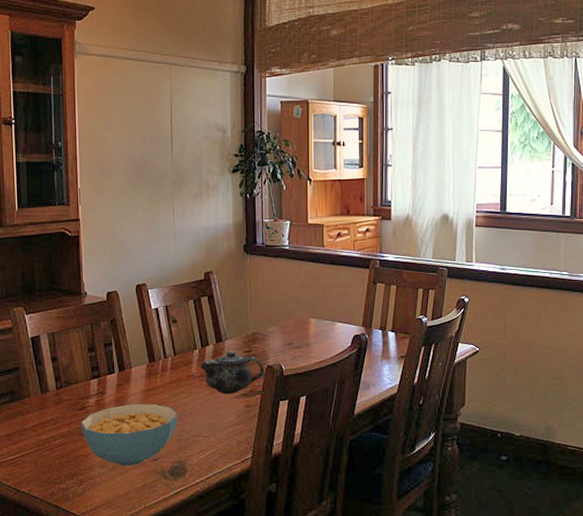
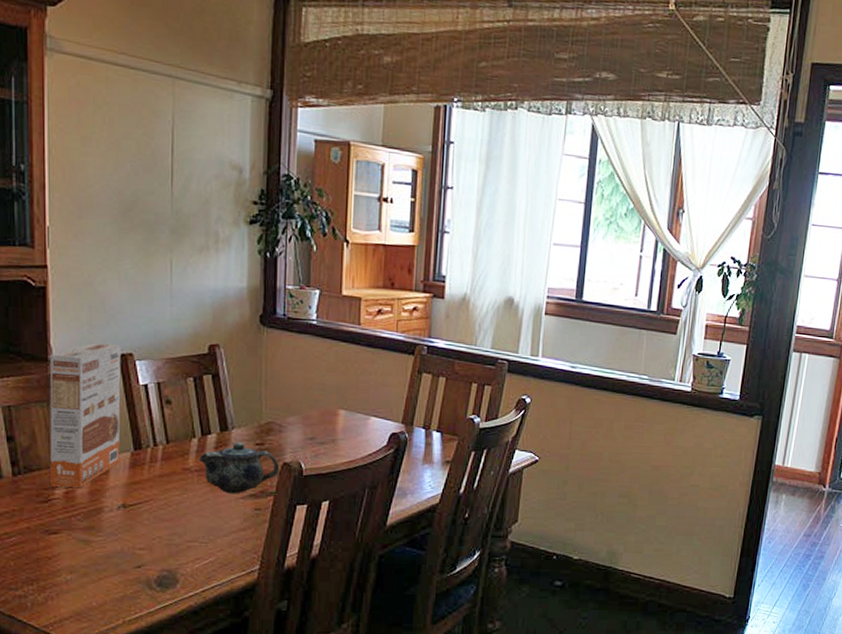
cereal bowl: present [81,404,178,466] -> none [44,499,168,573]
cereal box: none [83,277,138,396] -> present [49,342,121,487]

